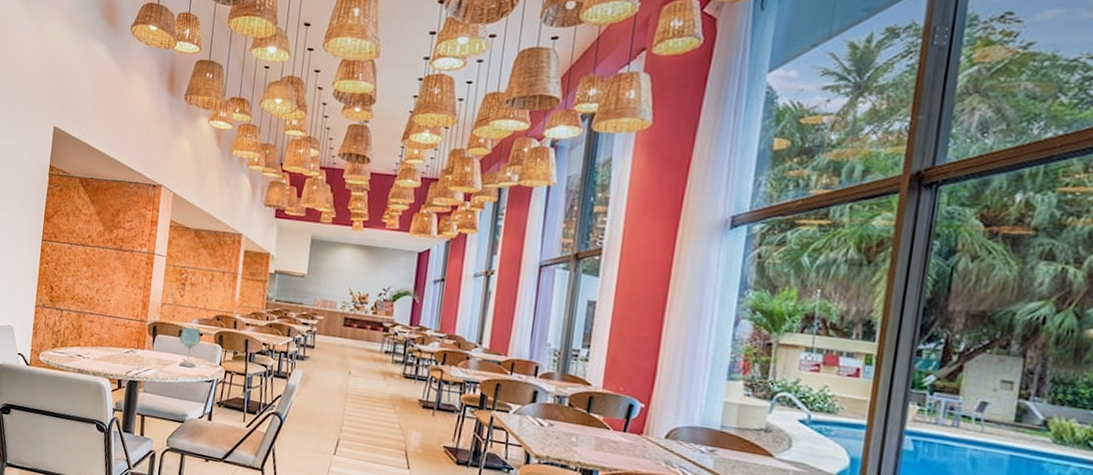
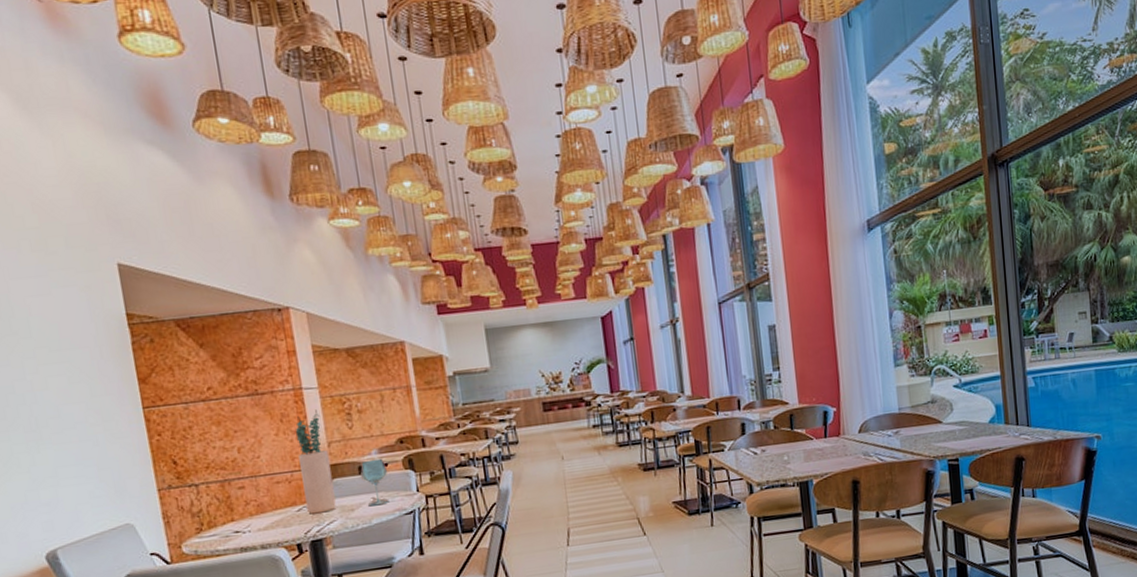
vase: none [133,274,161,361] -> present [295,410,337,515]

